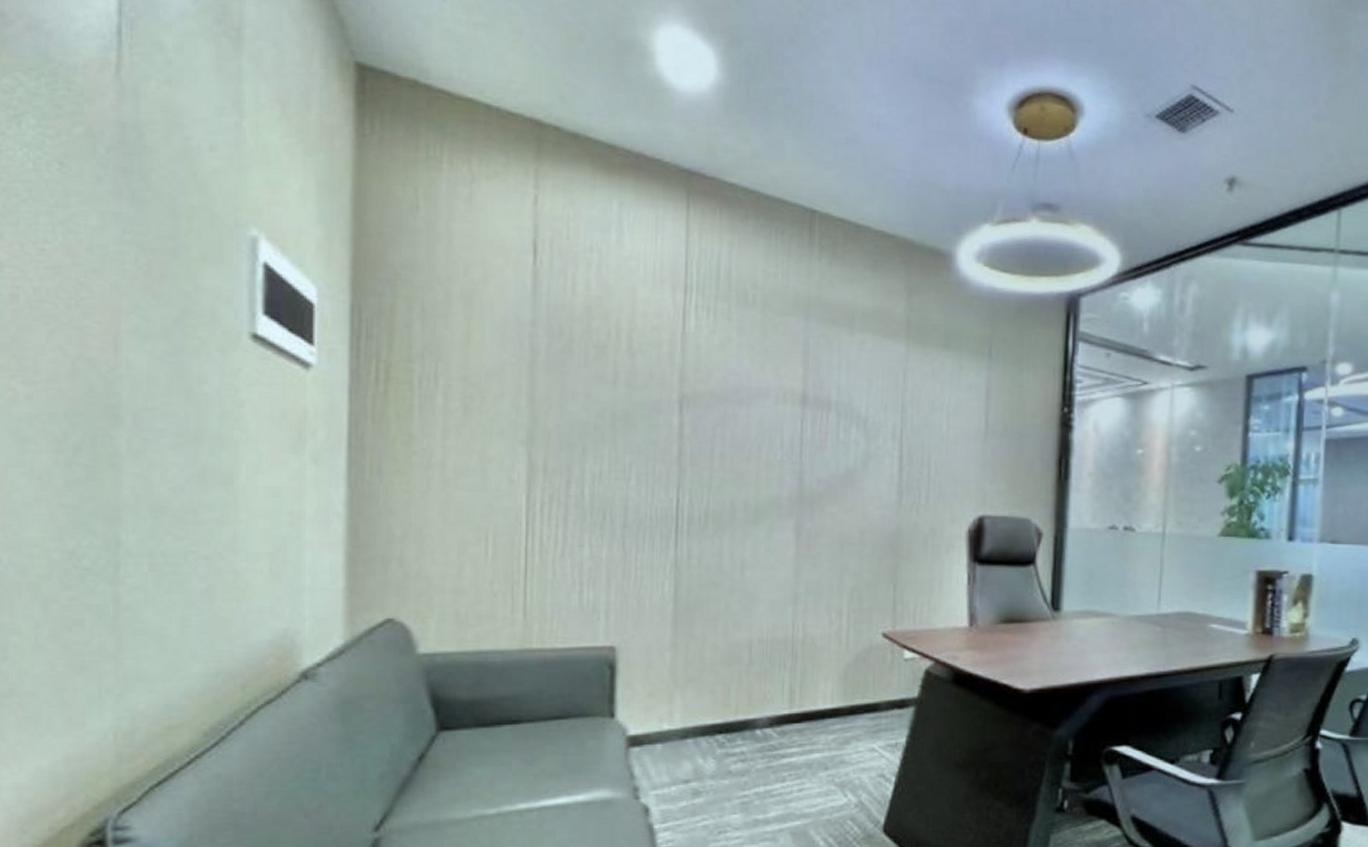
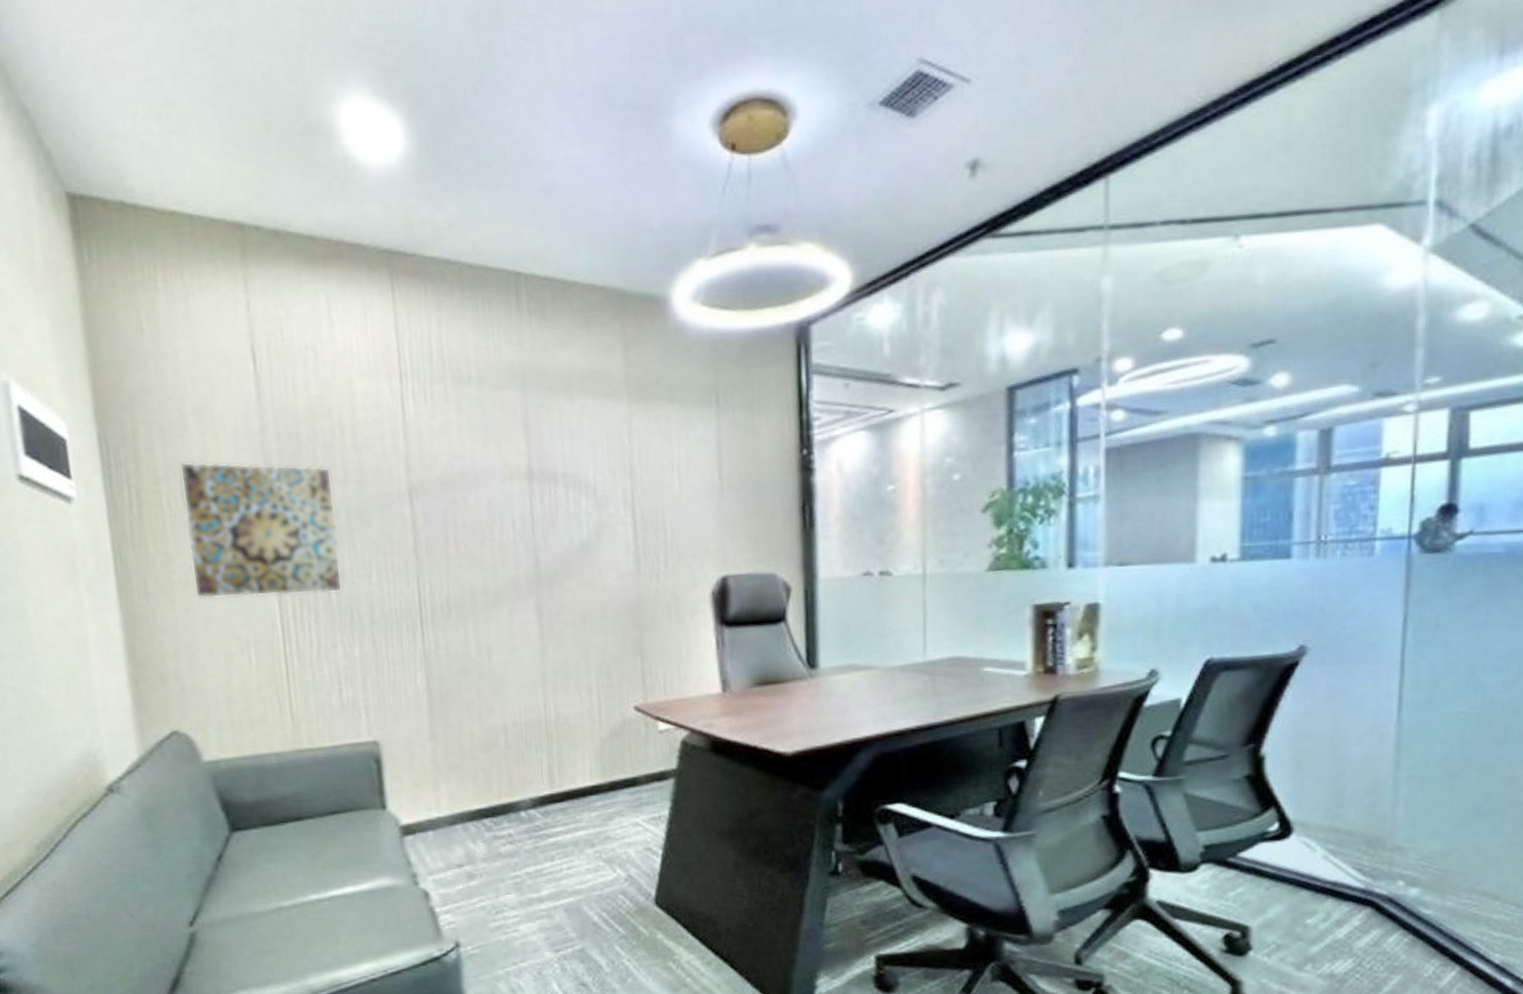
wall art: none [435,343,601,493] -> present [179,461,343,599]

